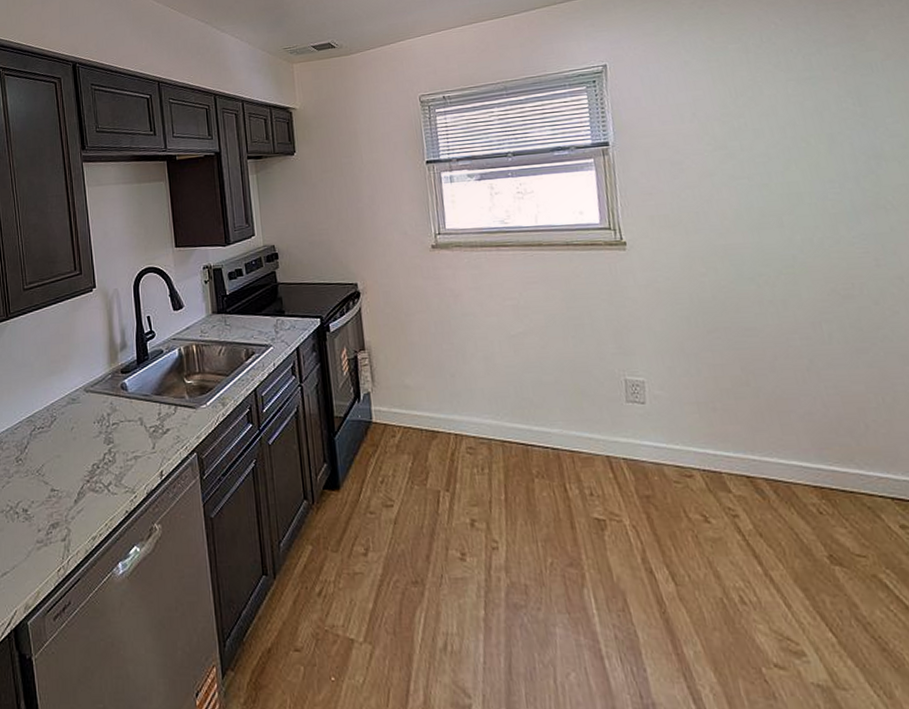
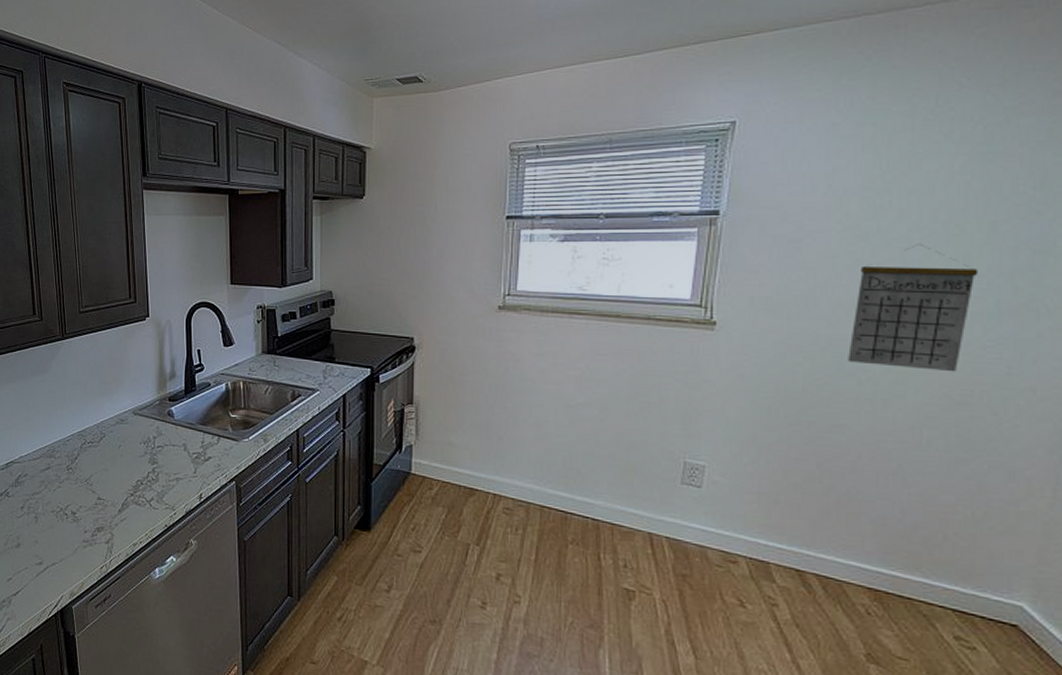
calendar: none [736,157,836,269] -> present [848,243,979,372]

